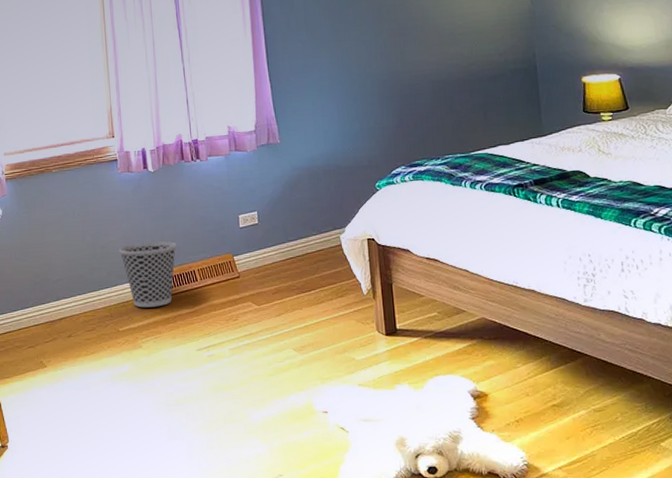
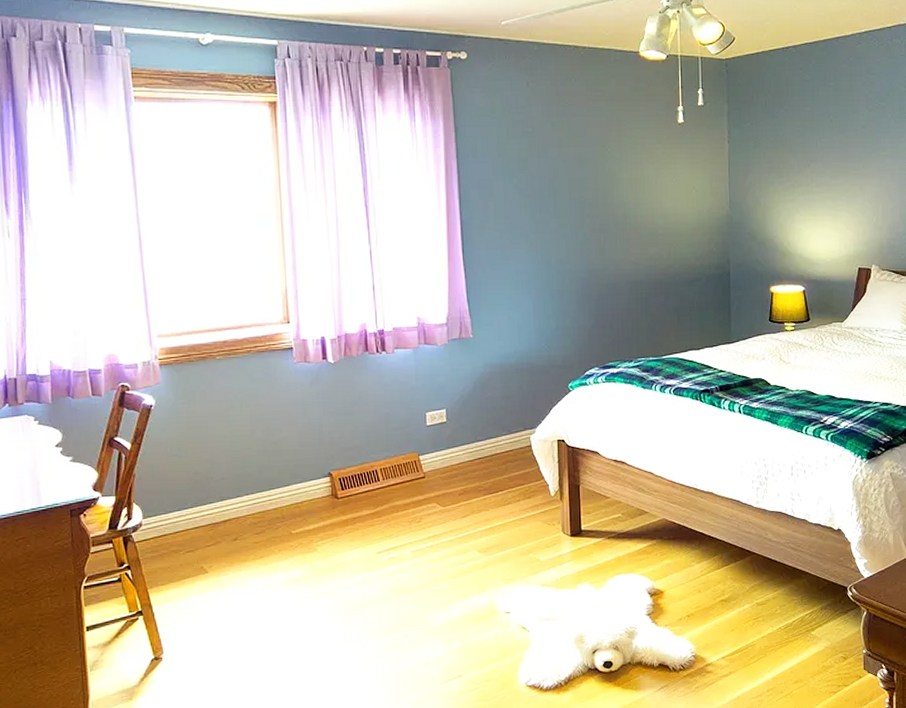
wastebasket: present [119,241,177,308] -> none [293,438,358,509]

